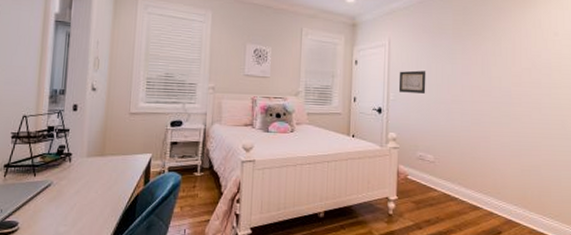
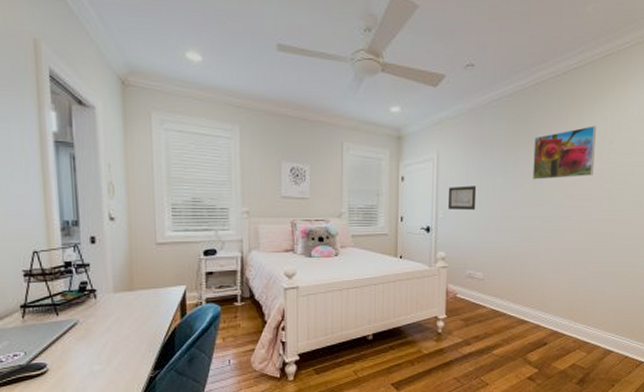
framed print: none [480,19,540,68] -> present [532,126,596,180]

